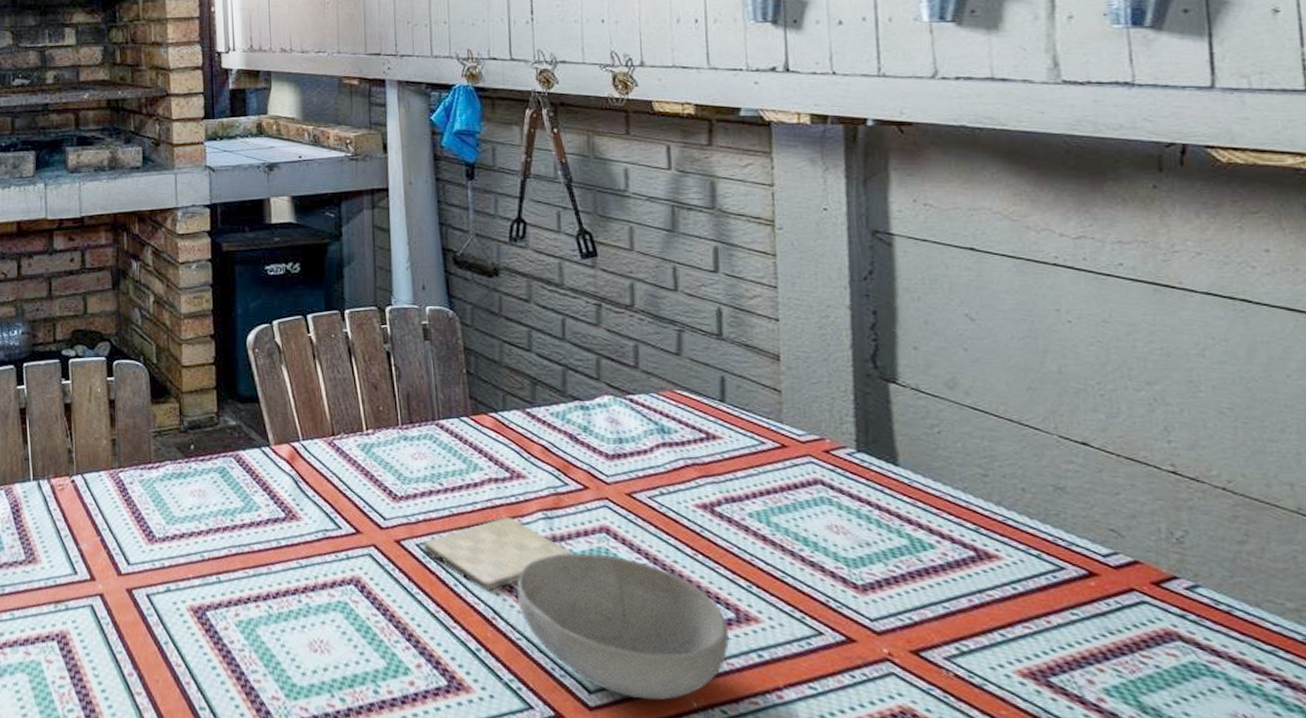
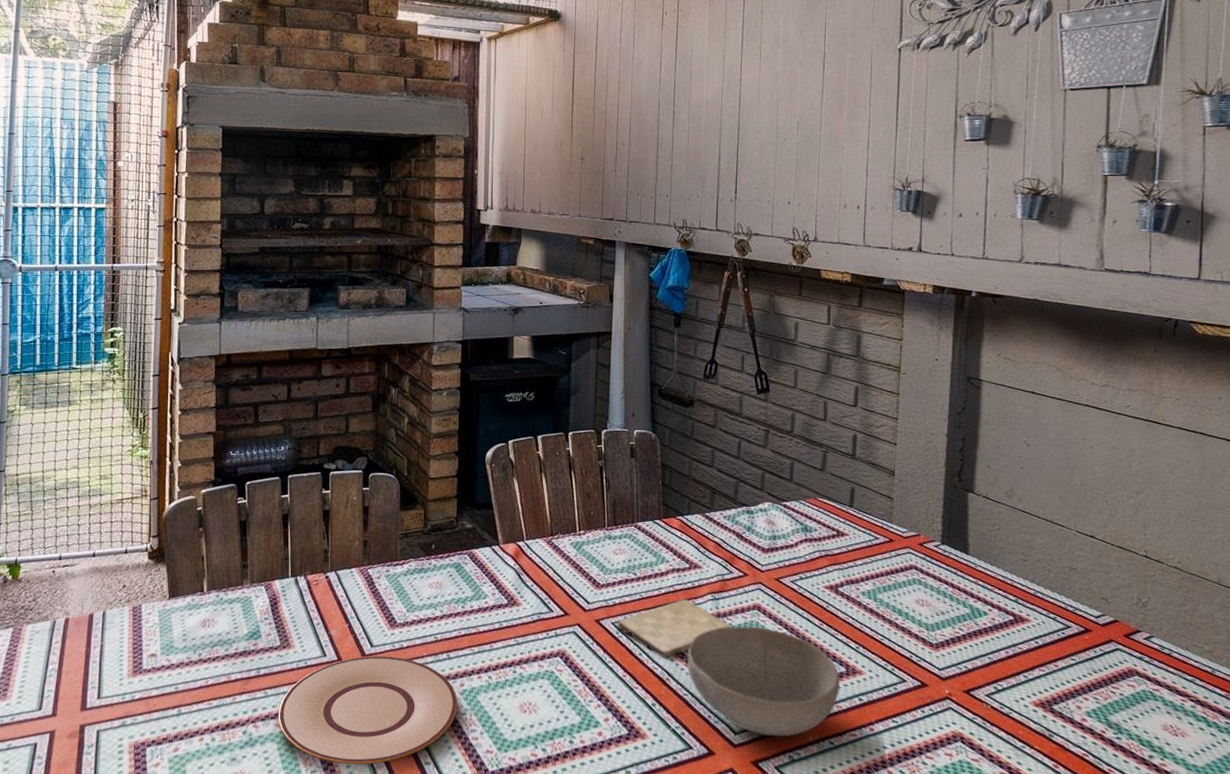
plate: none [27,575,234,706] -> present [278,655,458,765]

